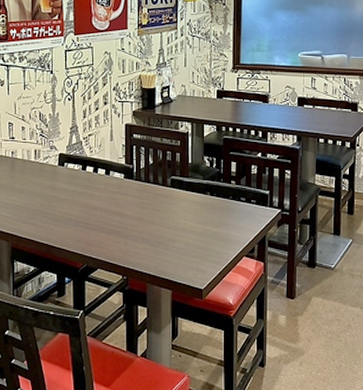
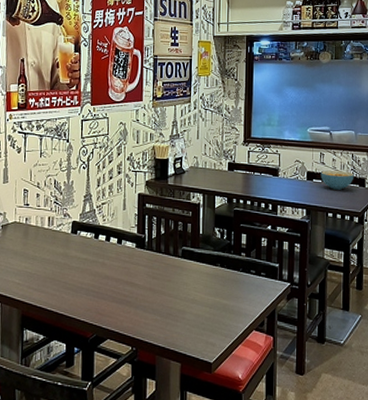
cereal bowl: none [311,96,347,115] -> present [320,170,354,190]

